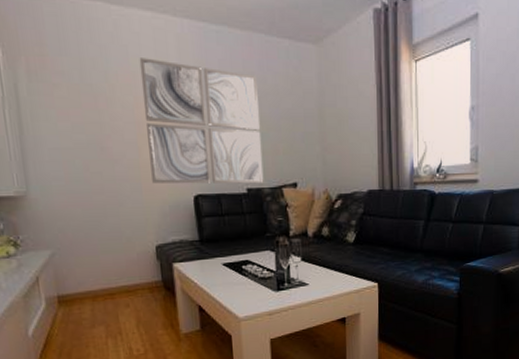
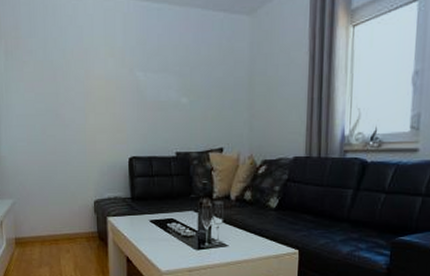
wall art: present [139,58,264,184] -> none [91,36,192,148]

